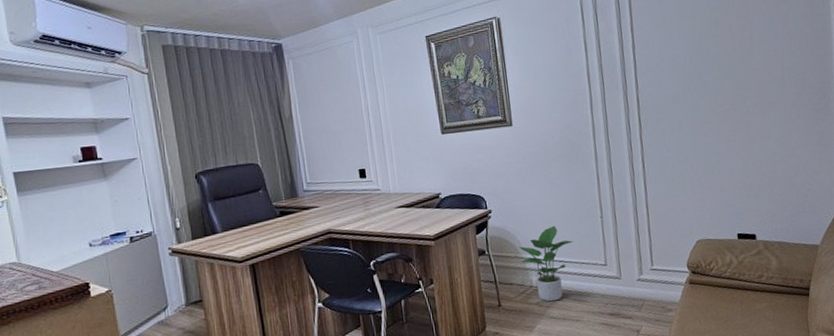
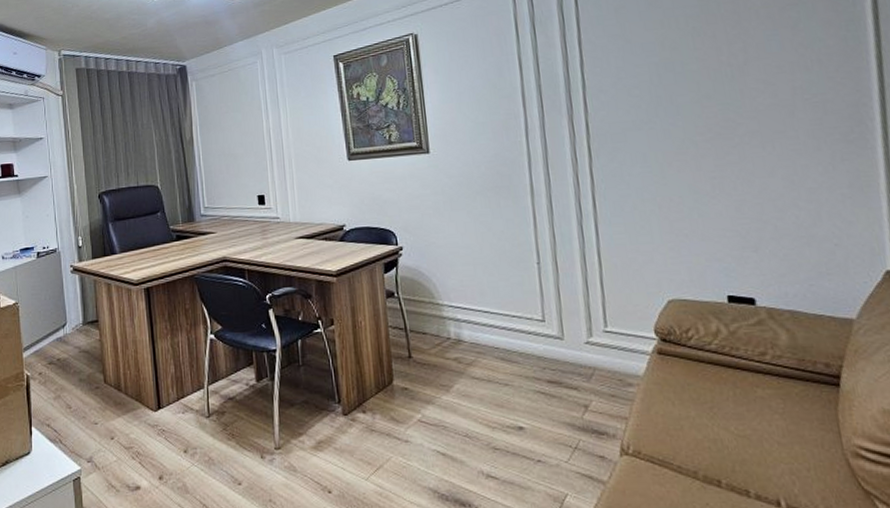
potted plant: present [518,226,574,302] -> none [434,270,502,359]

